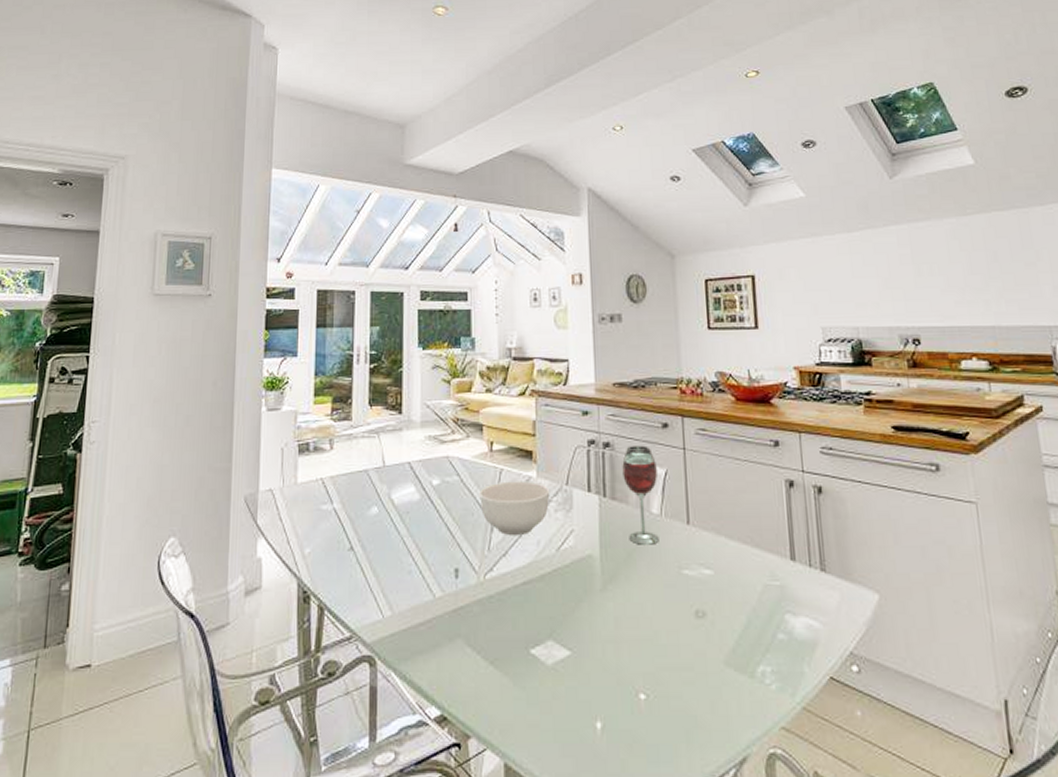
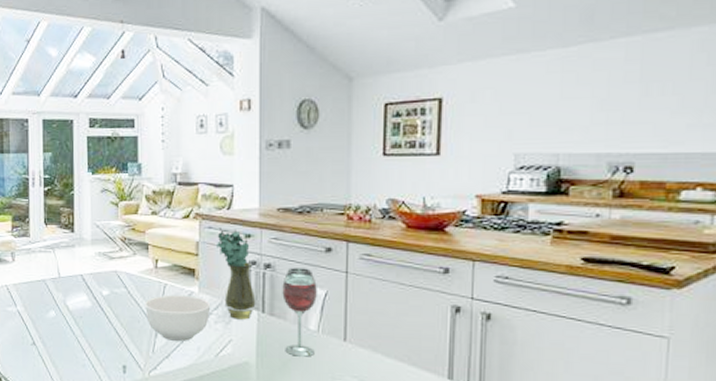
vase: none [554,404,597,506] -> present [217,227,256,320]

